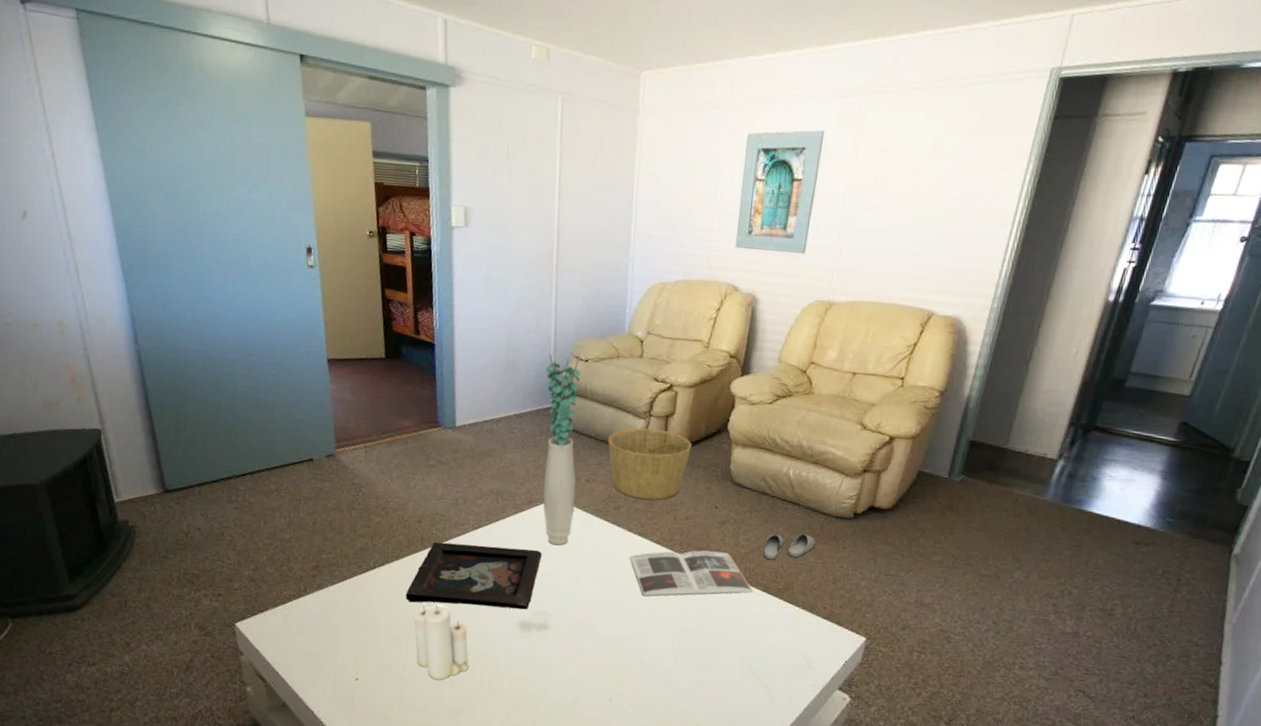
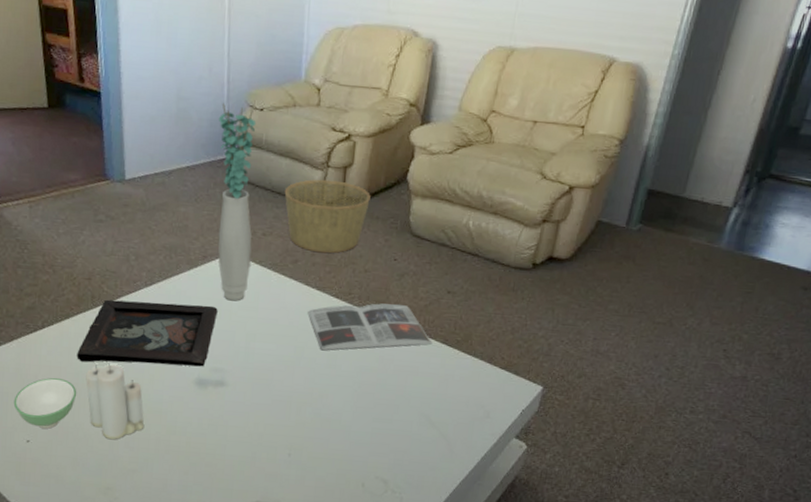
bowl: none [344,617,405,668] -> present [13,378,77,430]
slippers: present [762,534,816,560] -> none [442,285,495,312]

